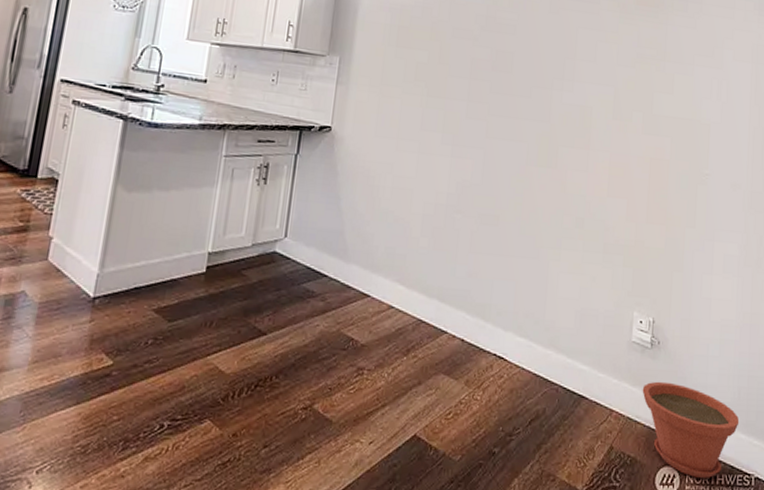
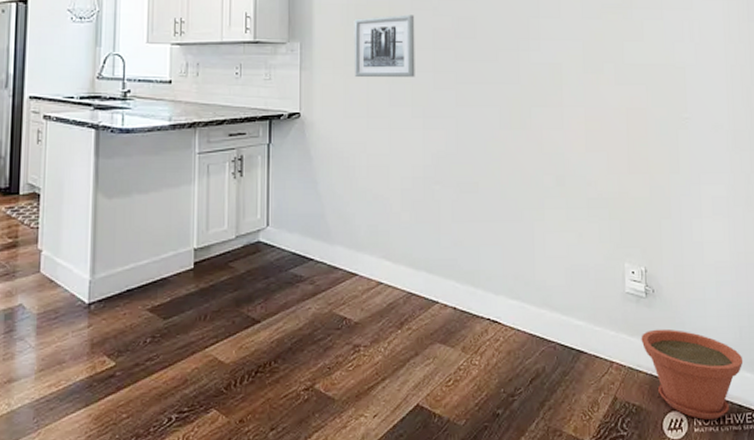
wall art: none [389,39,455,104] -> present [354,14,415,77]

